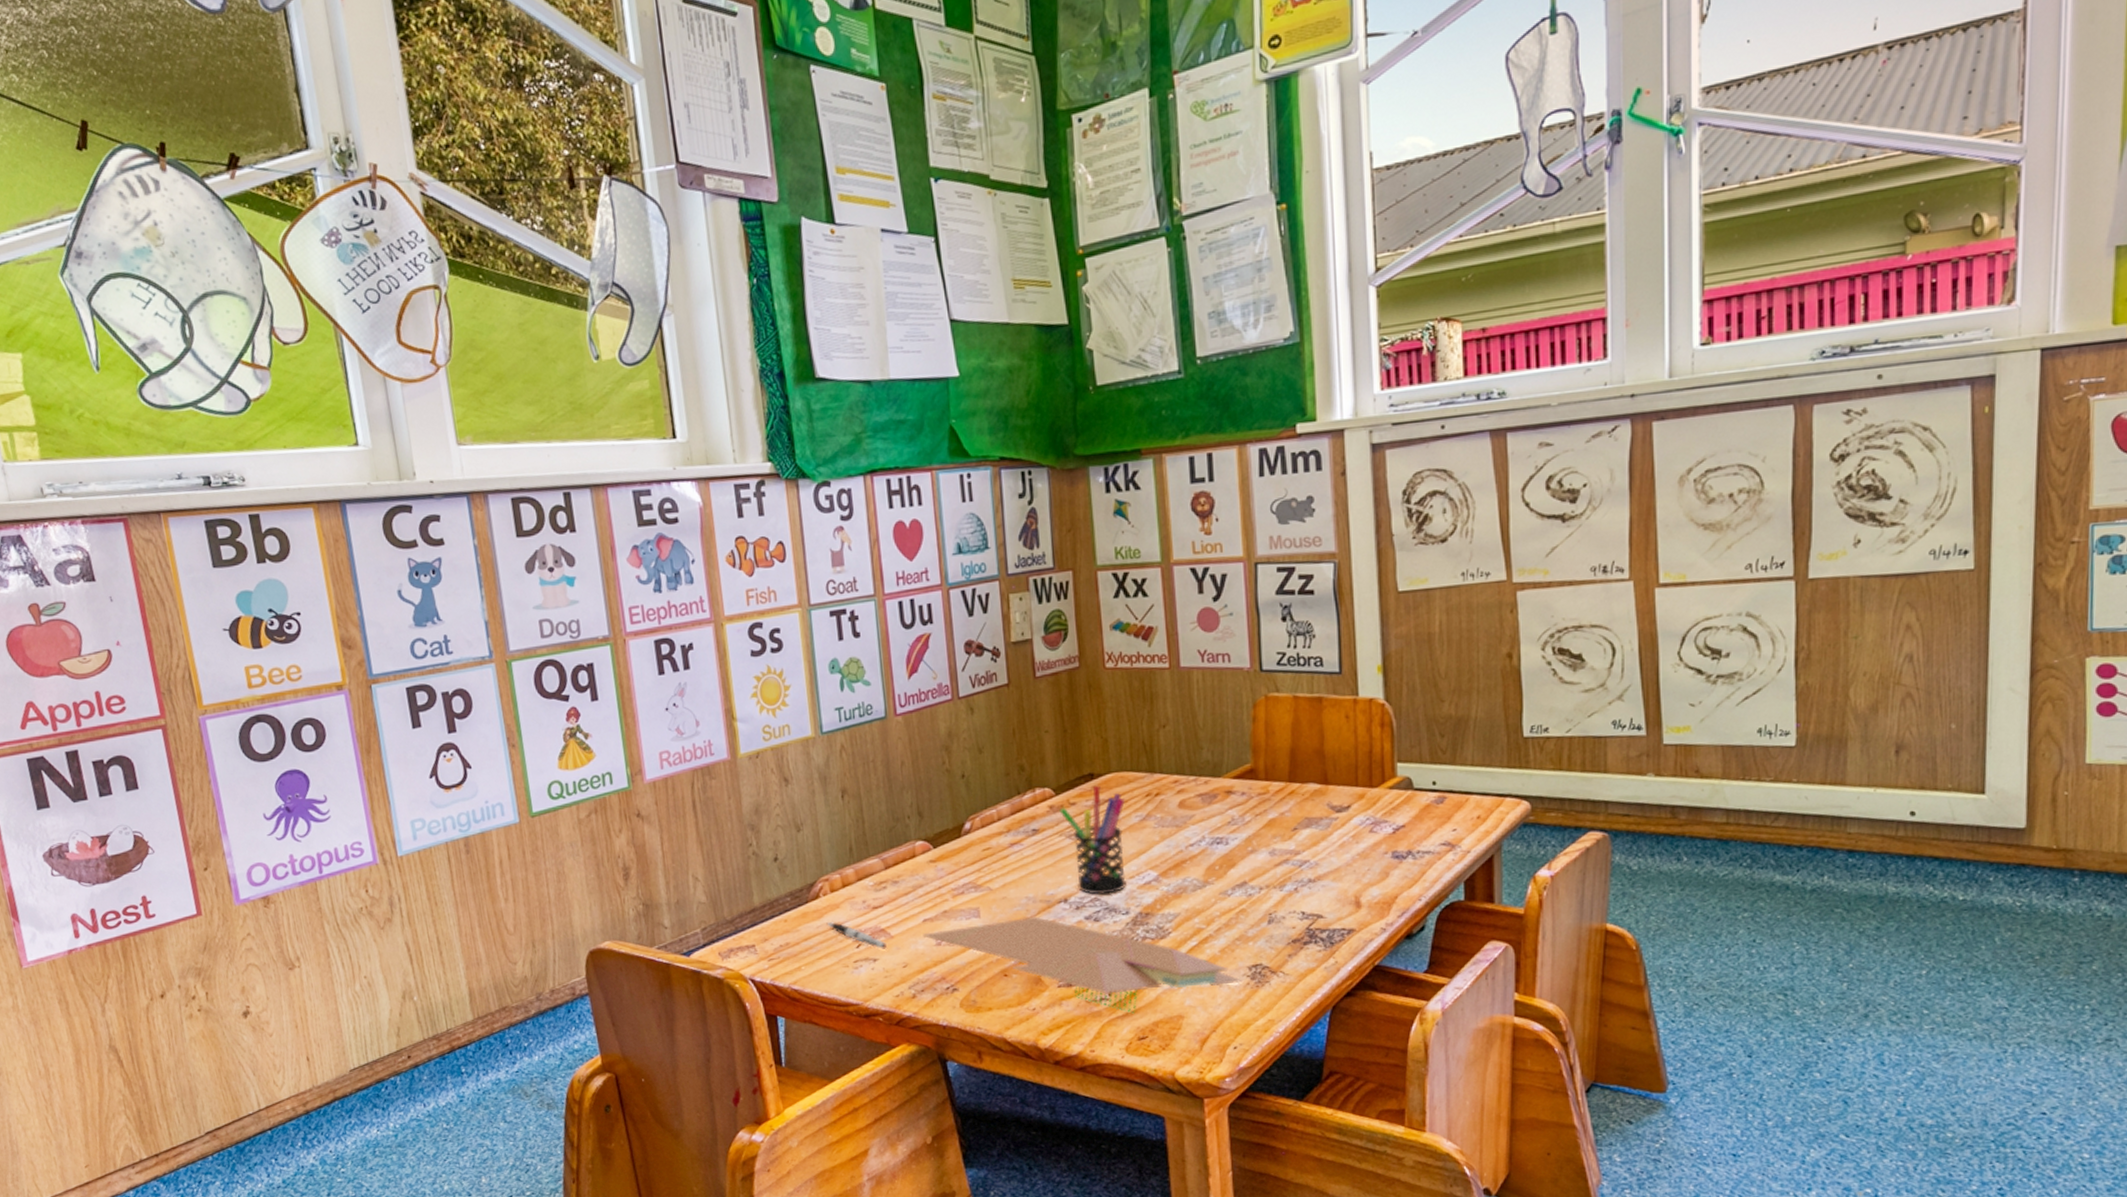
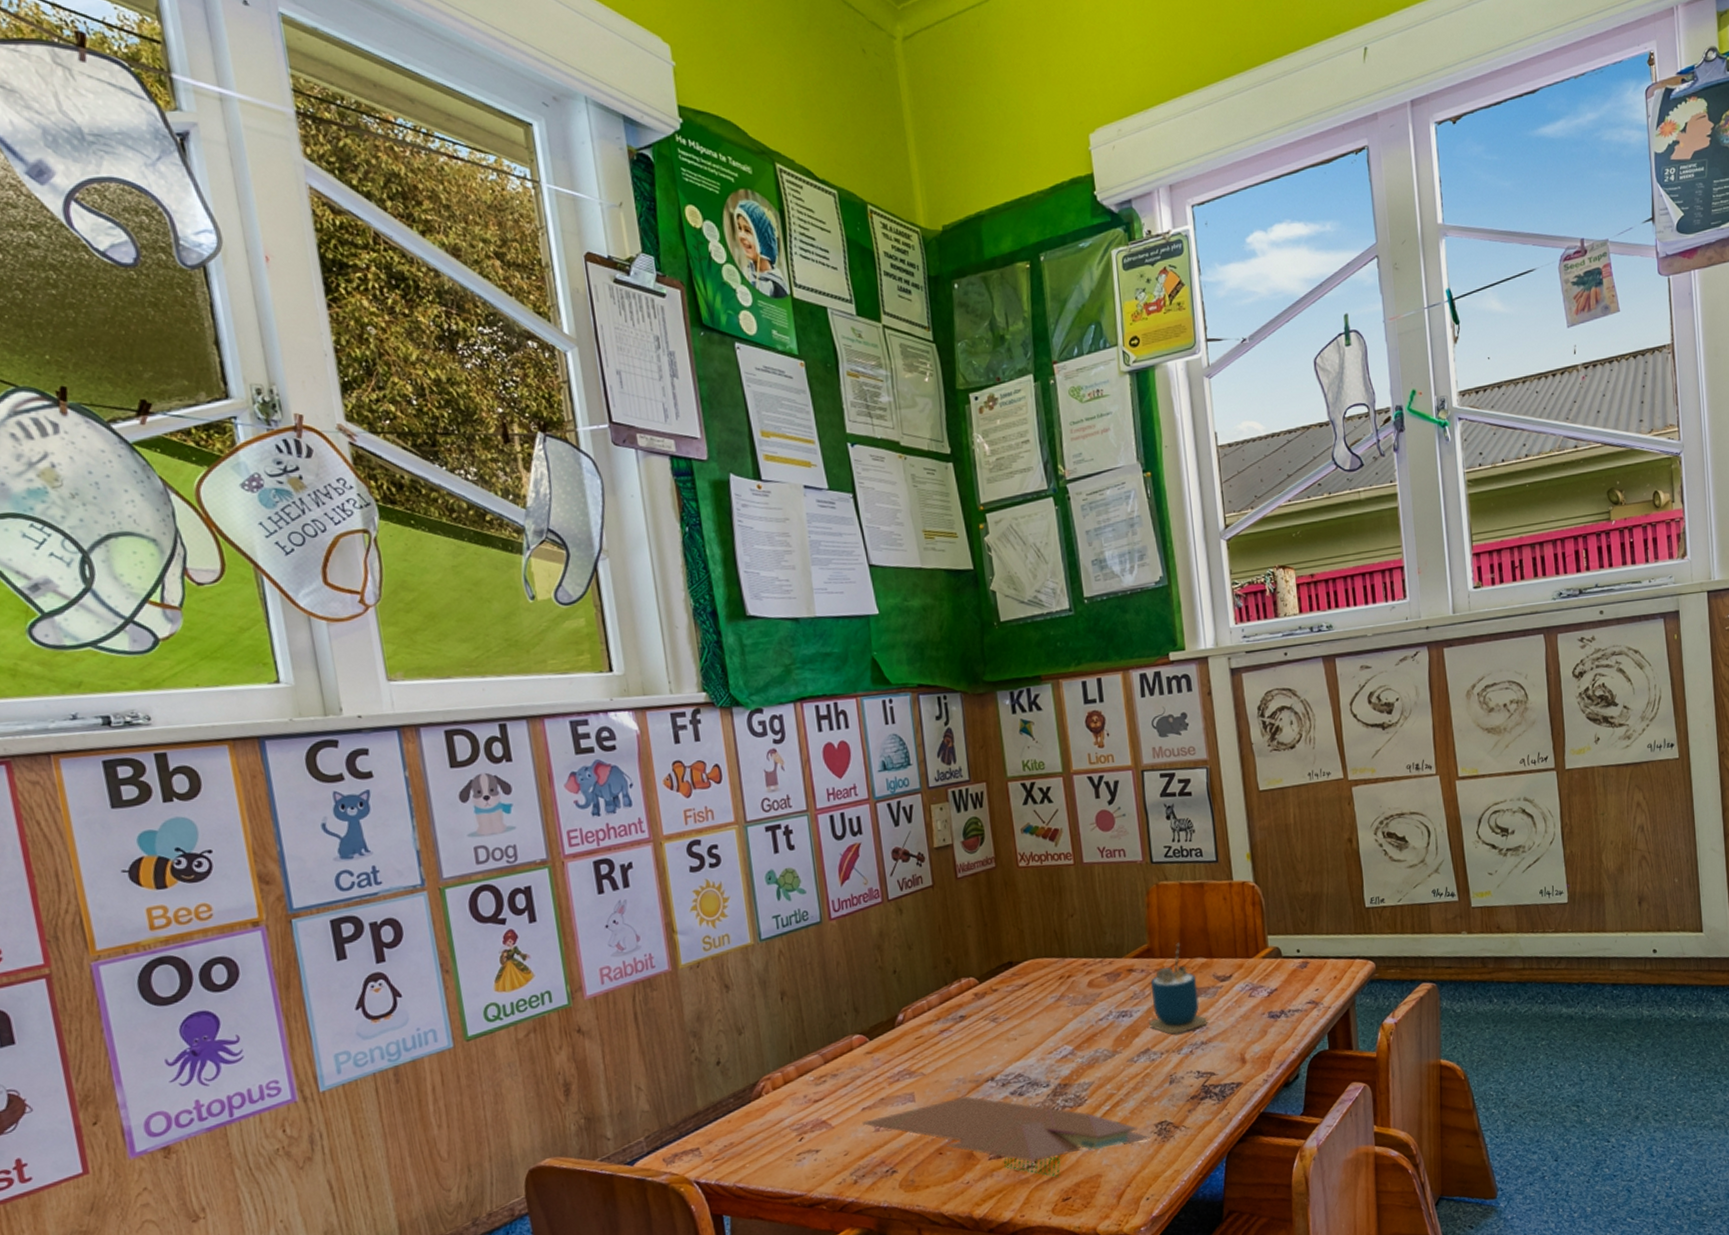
pen: present [826,922,888,949] -> none [769,1118,829,1141]
pen holder: present [1059,785,1126,895] -> none [983,972,1046,1071]
cup: none [1248,764,1318,868] -> present [1149,943,1208,1035]

